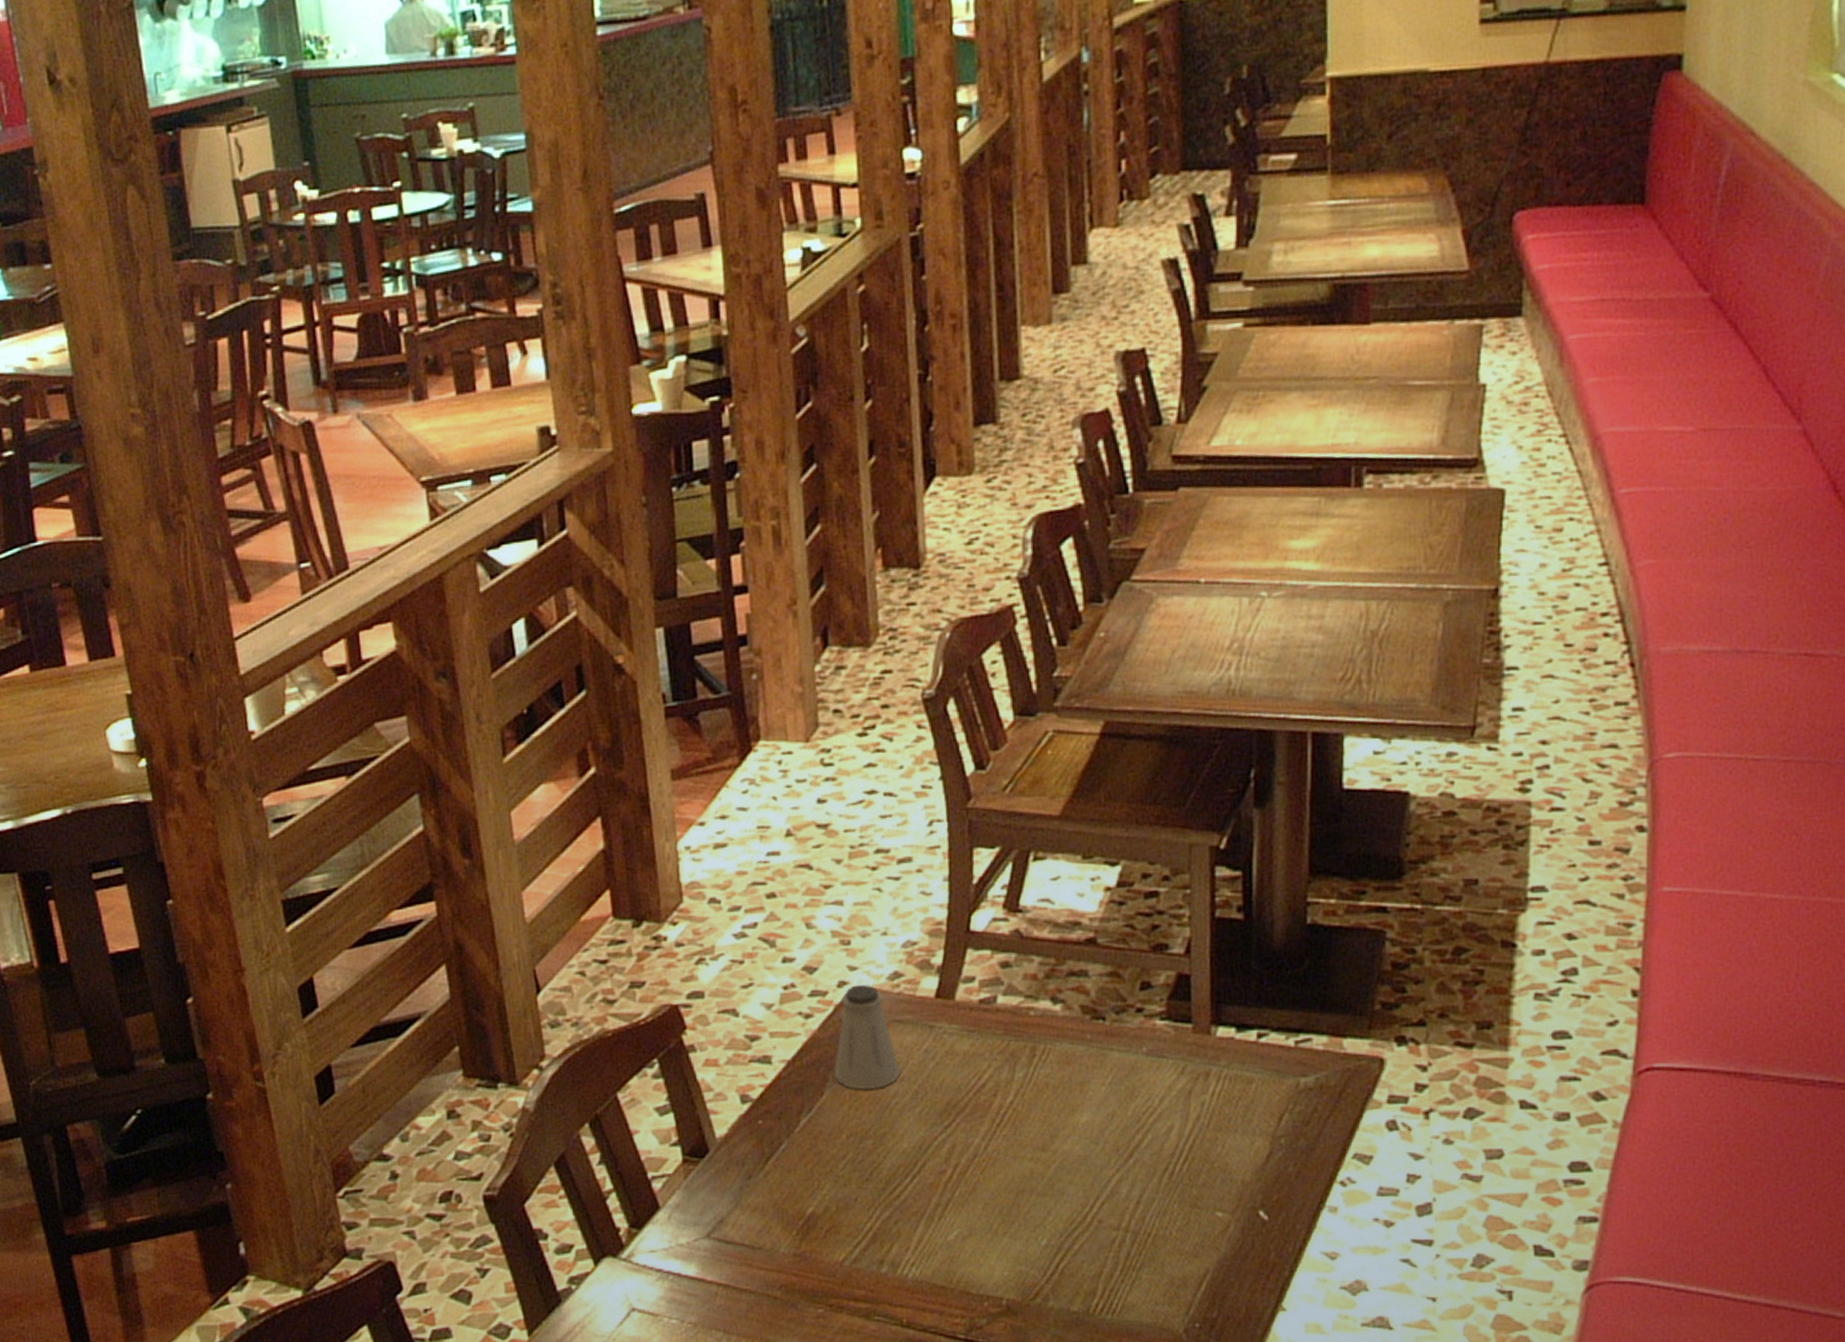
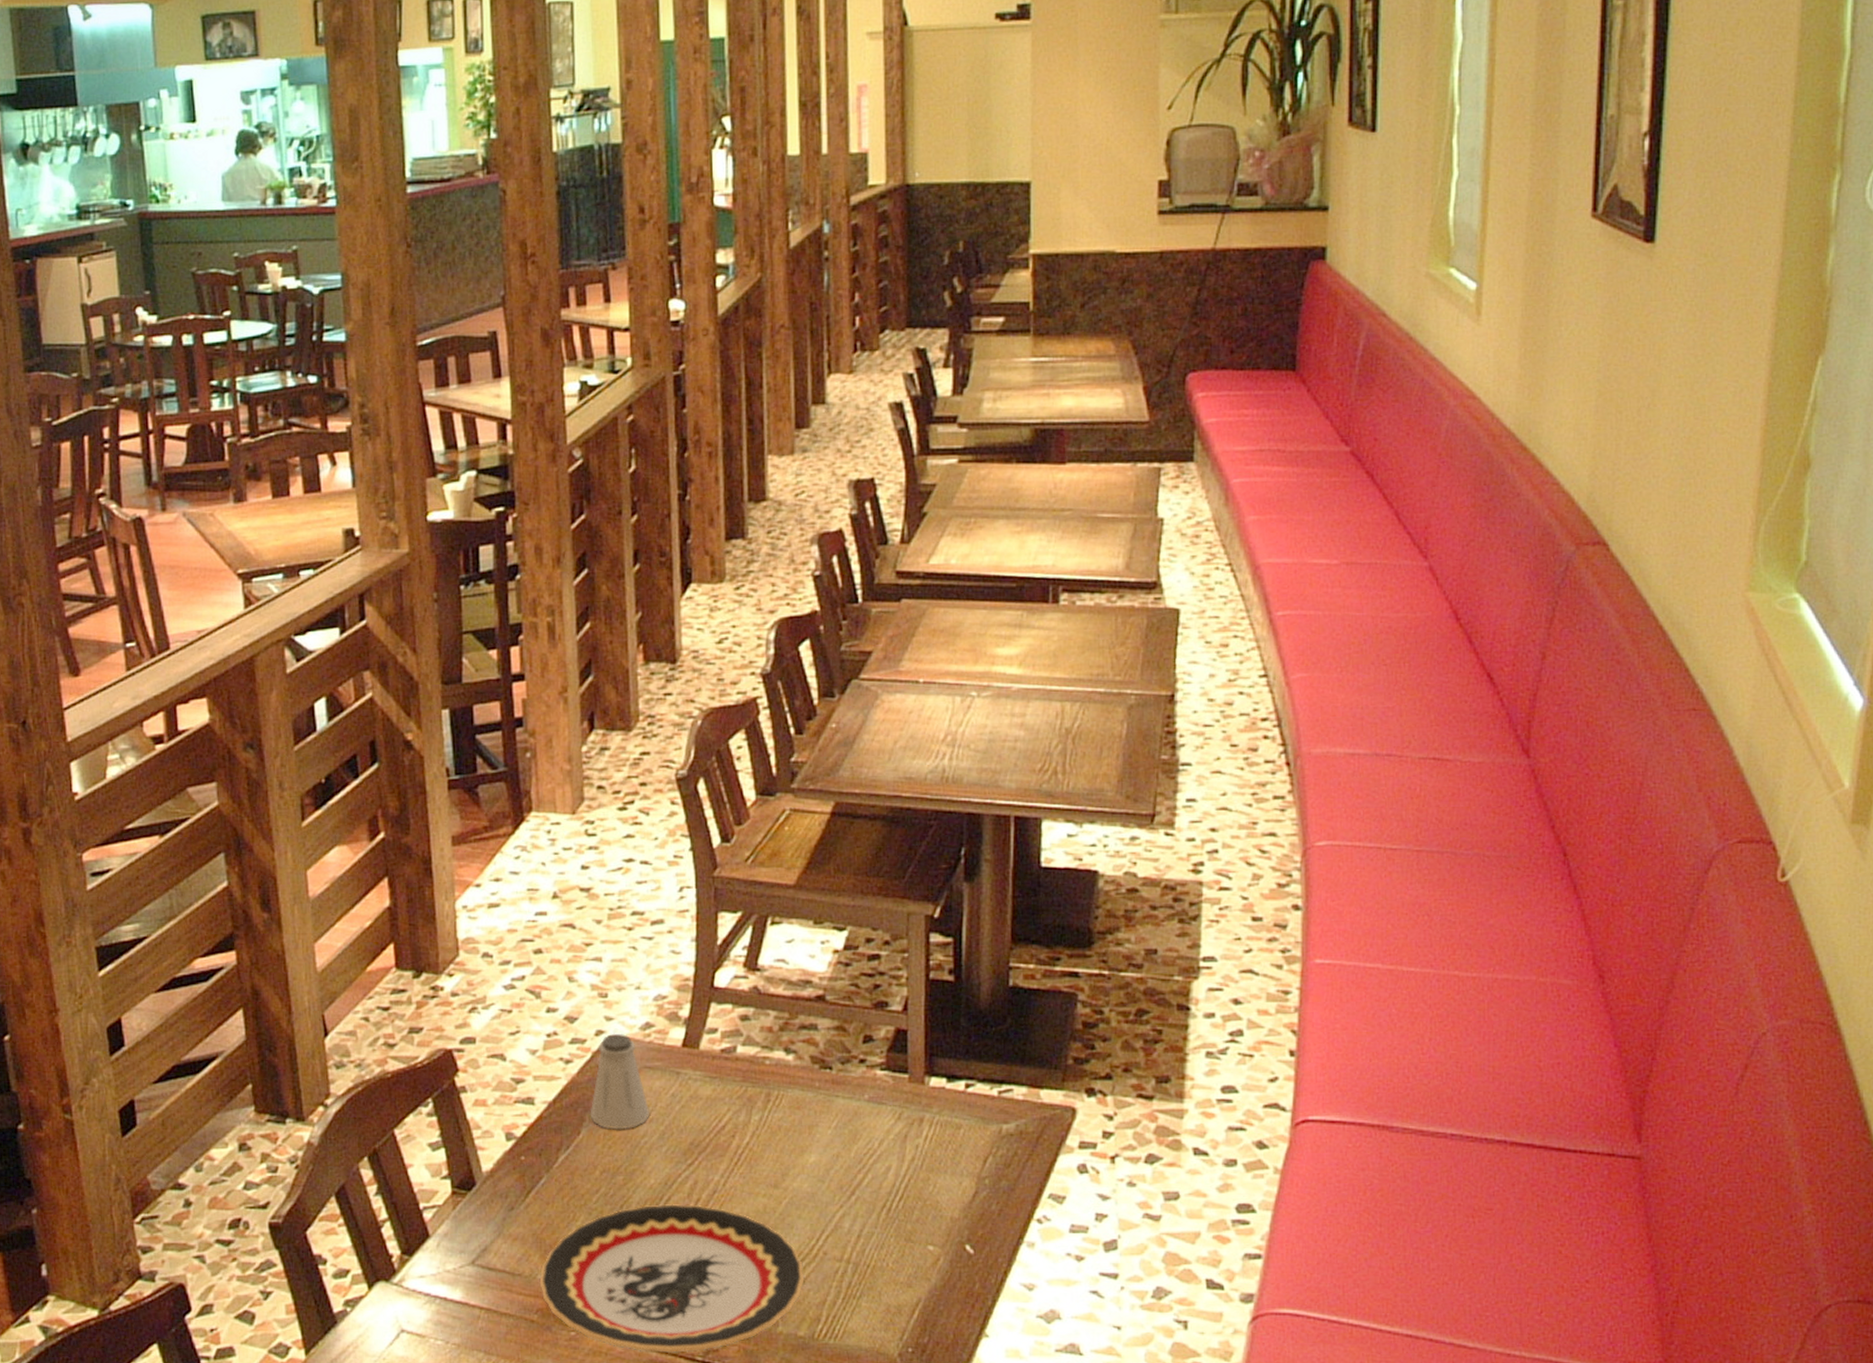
plate: none [782,1170,1078,1332] -> present [539,1204,805,1354]

